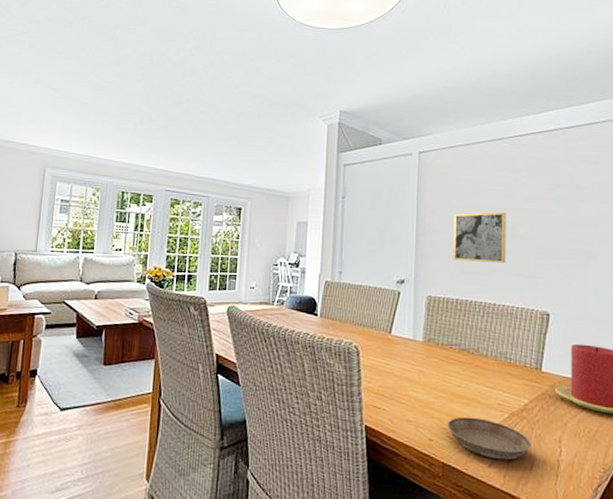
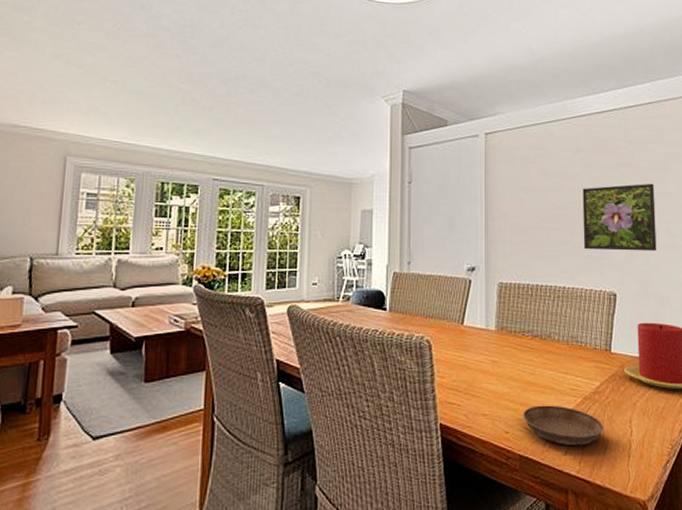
wall art: present [453,212,506,264] -> none [522,193,573,246]
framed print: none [516,204,596,274] -> present [582,183,657,252]

